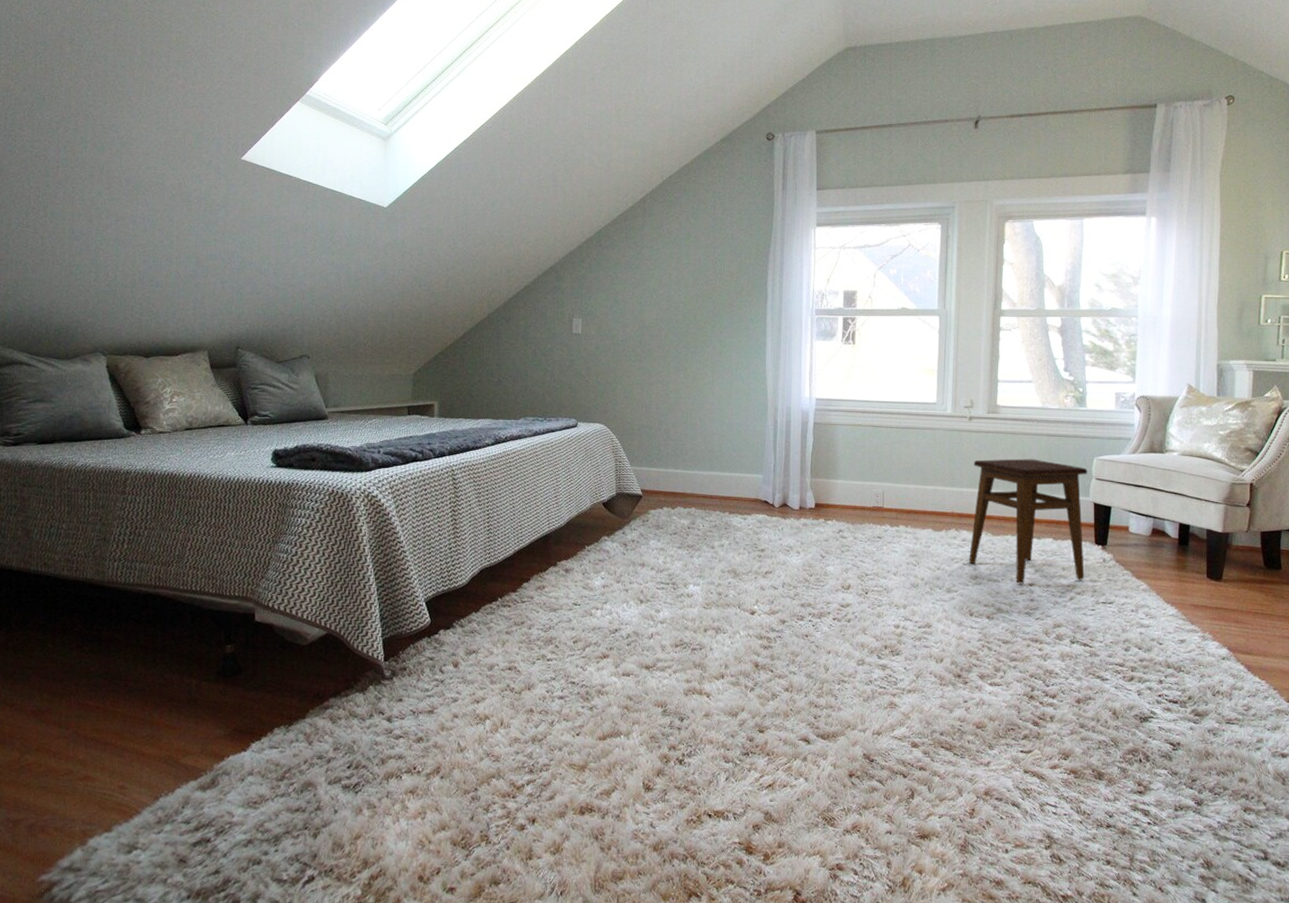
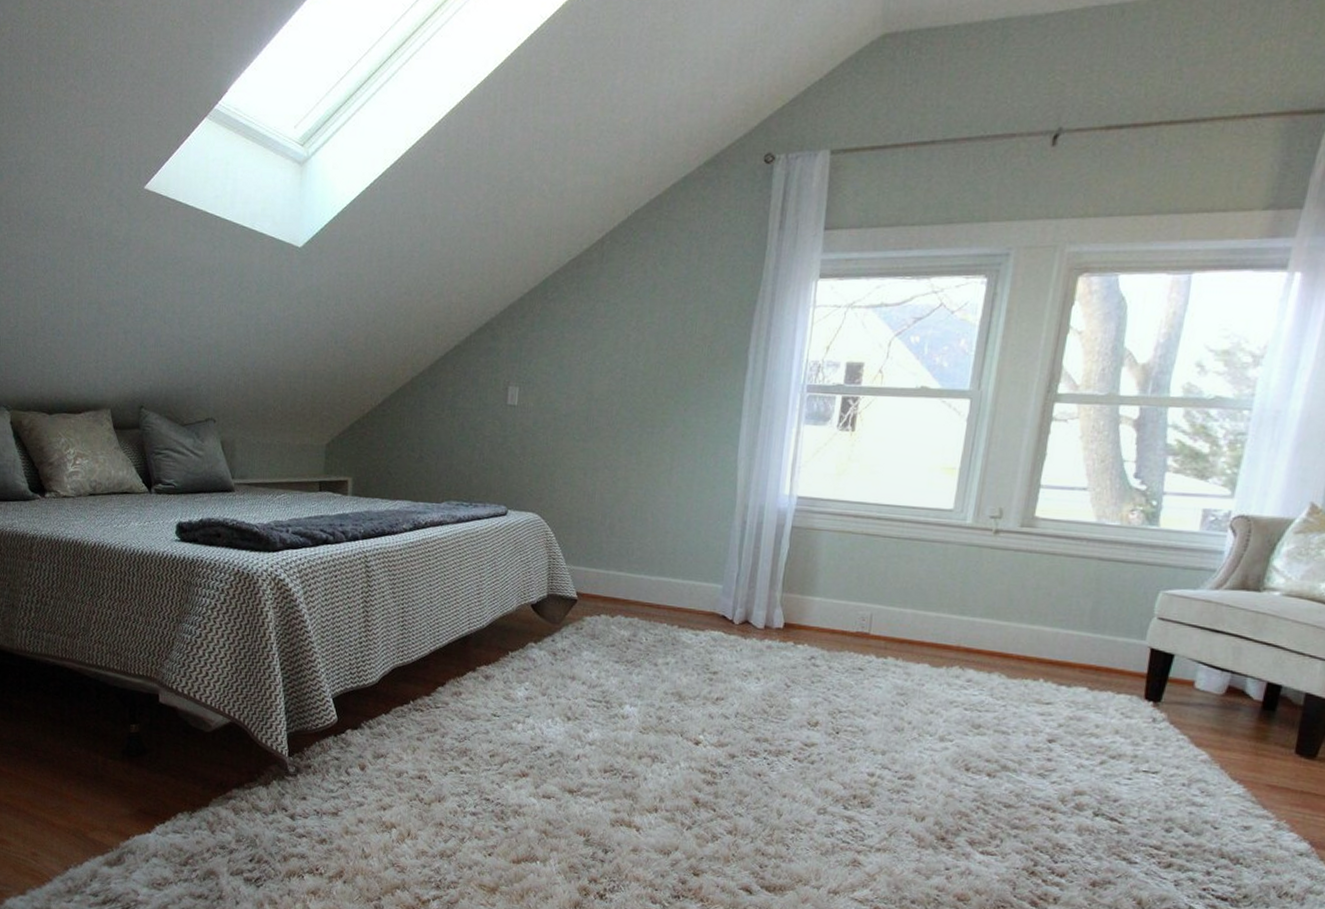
stool: present [968,459,1088,584] -> none [971,584,1149,742]

